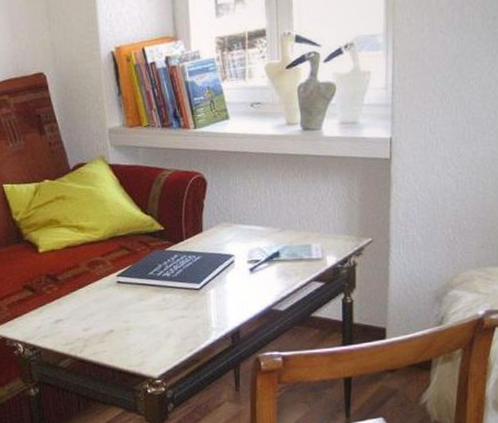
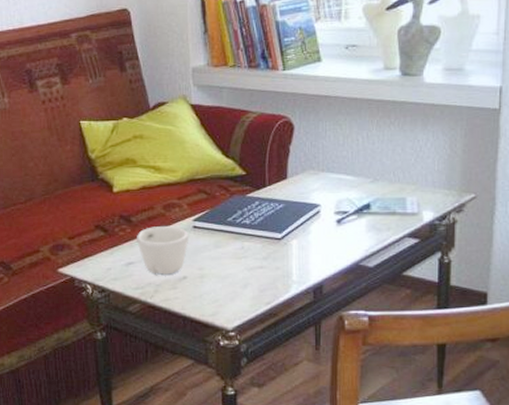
mug: none [64,282,114,330] -> present [137,225,189,275]

